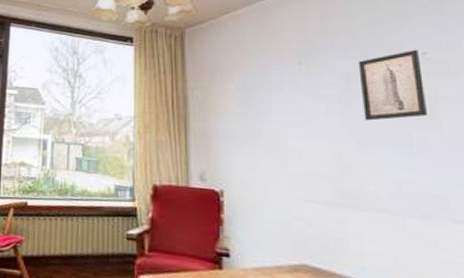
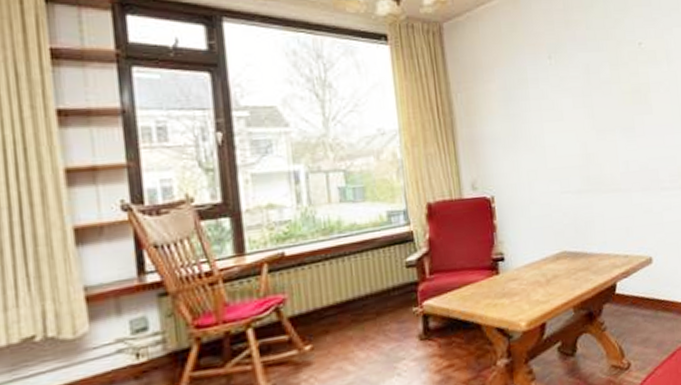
wall art: present [358,49,427,121] -> none [594,40,643,110]

